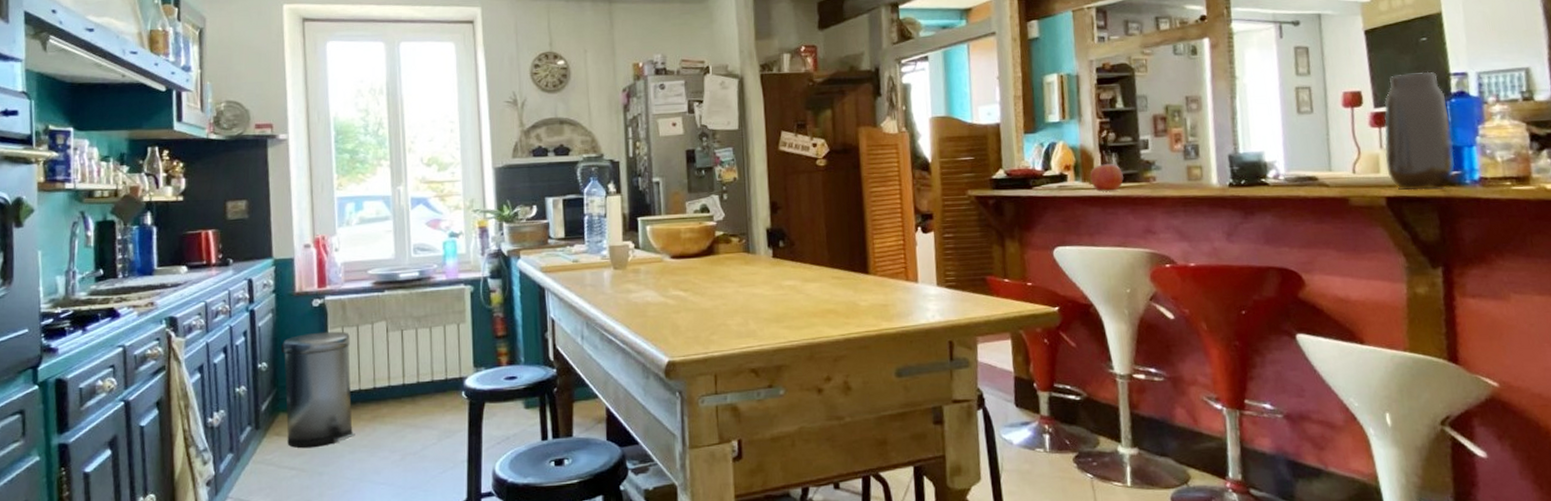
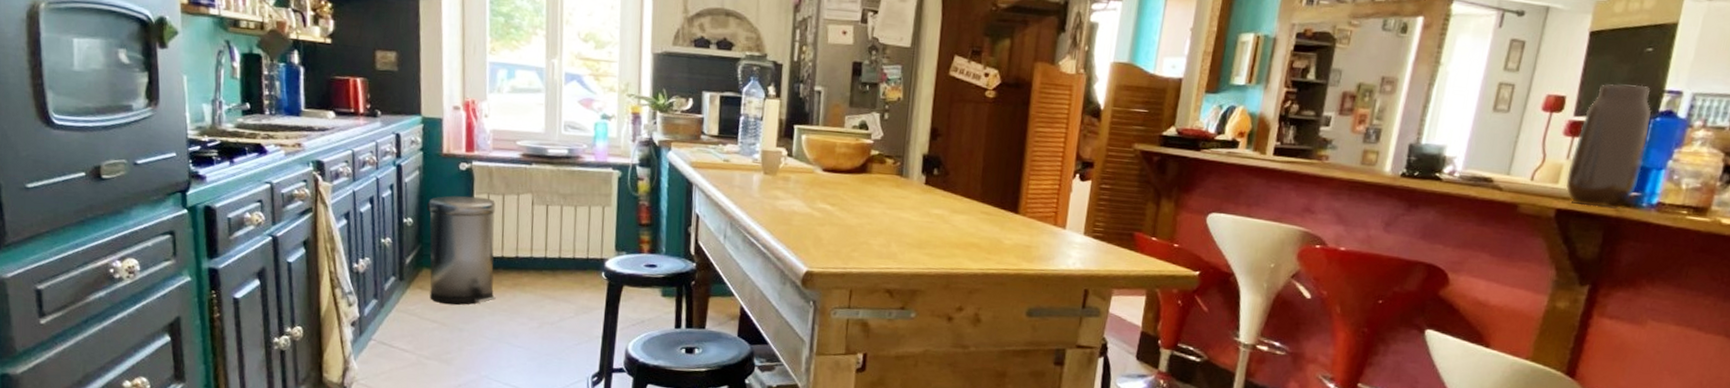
fruit: present [1090,160,1124,192] -> none [1261,133,1297,165]

